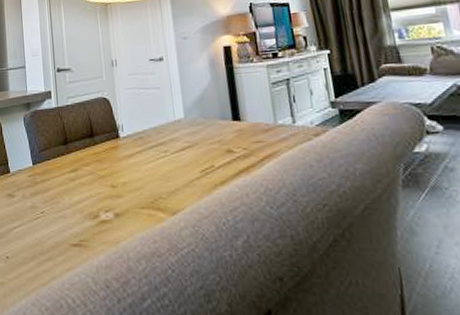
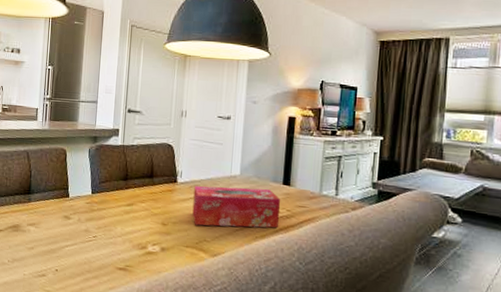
tissue box: none [138,129,238,182] -> present [192,186,281,228]

